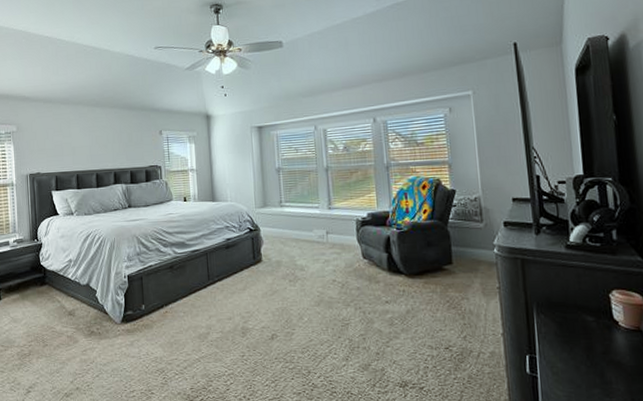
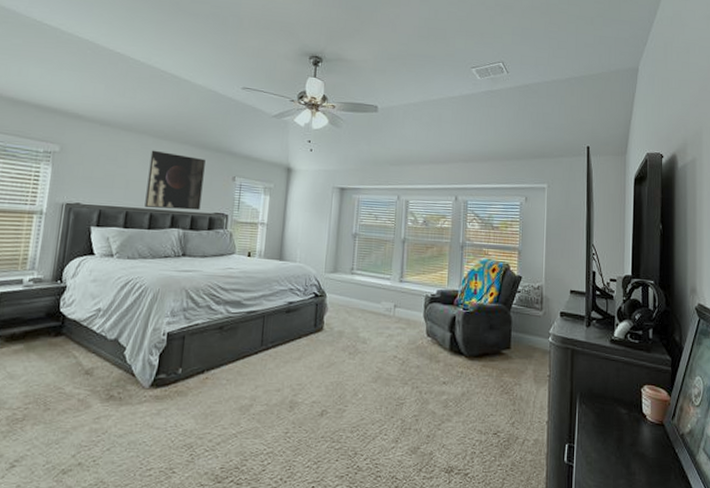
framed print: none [88,117,137,169] -> present [144,150,206,210]

